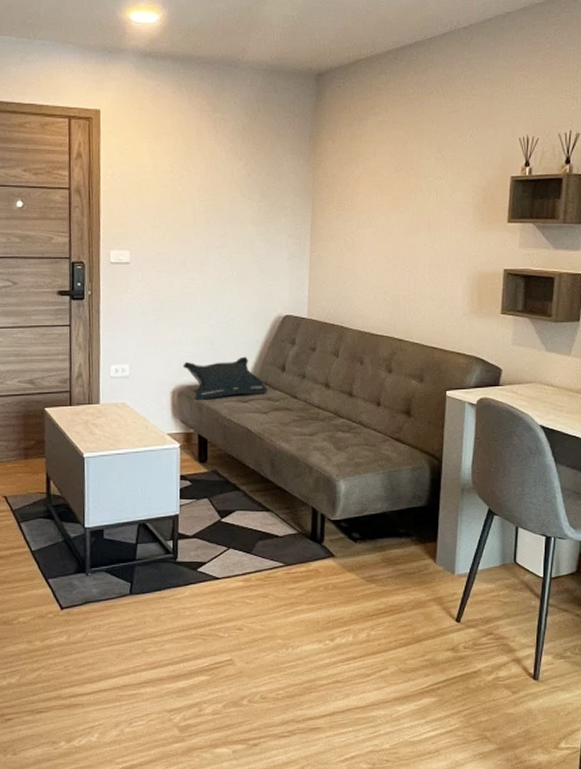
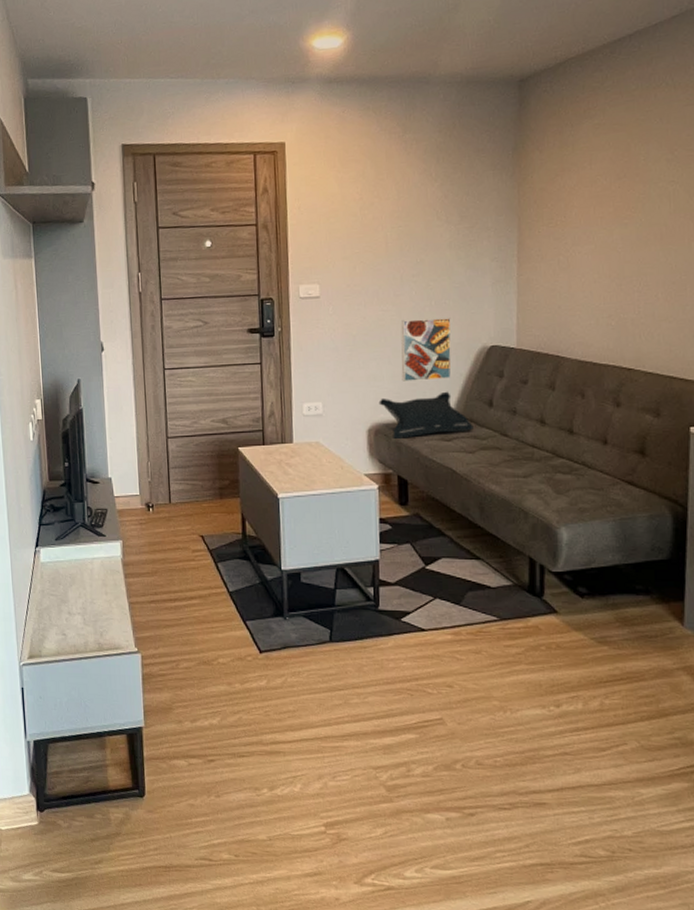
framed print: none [204,288,251,346] -> present [400,318,452,382]

